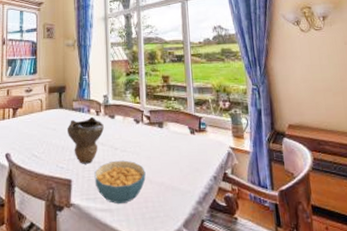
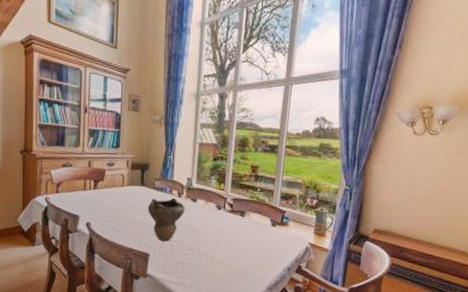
cereal bowl: present [94,160,146,205] -> none [171,241,221,281]

